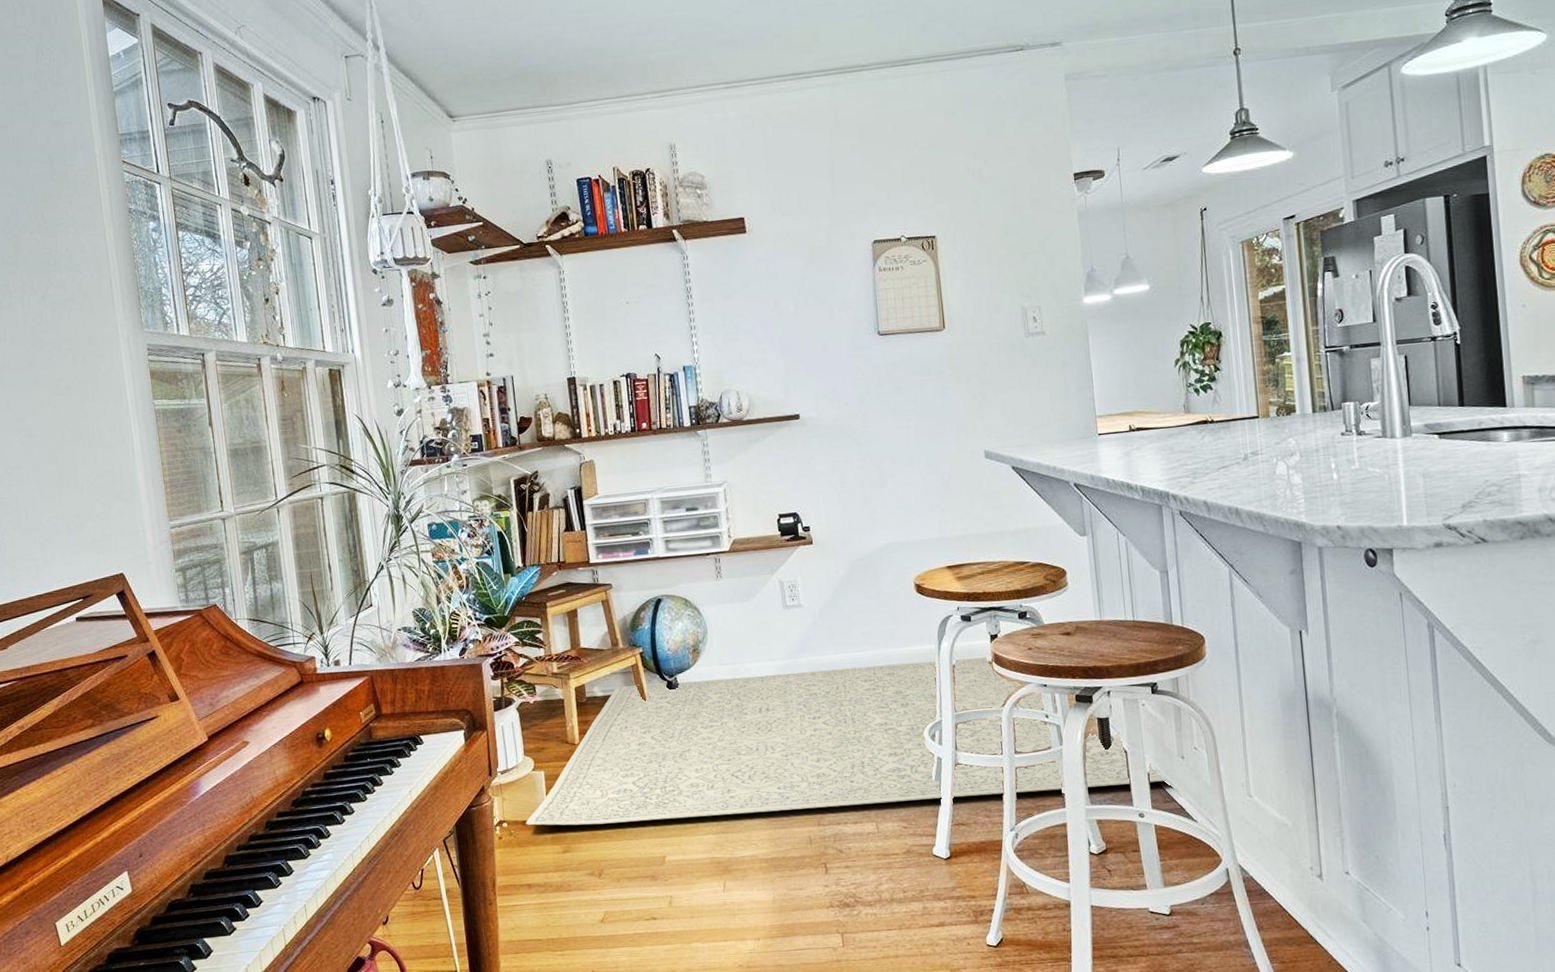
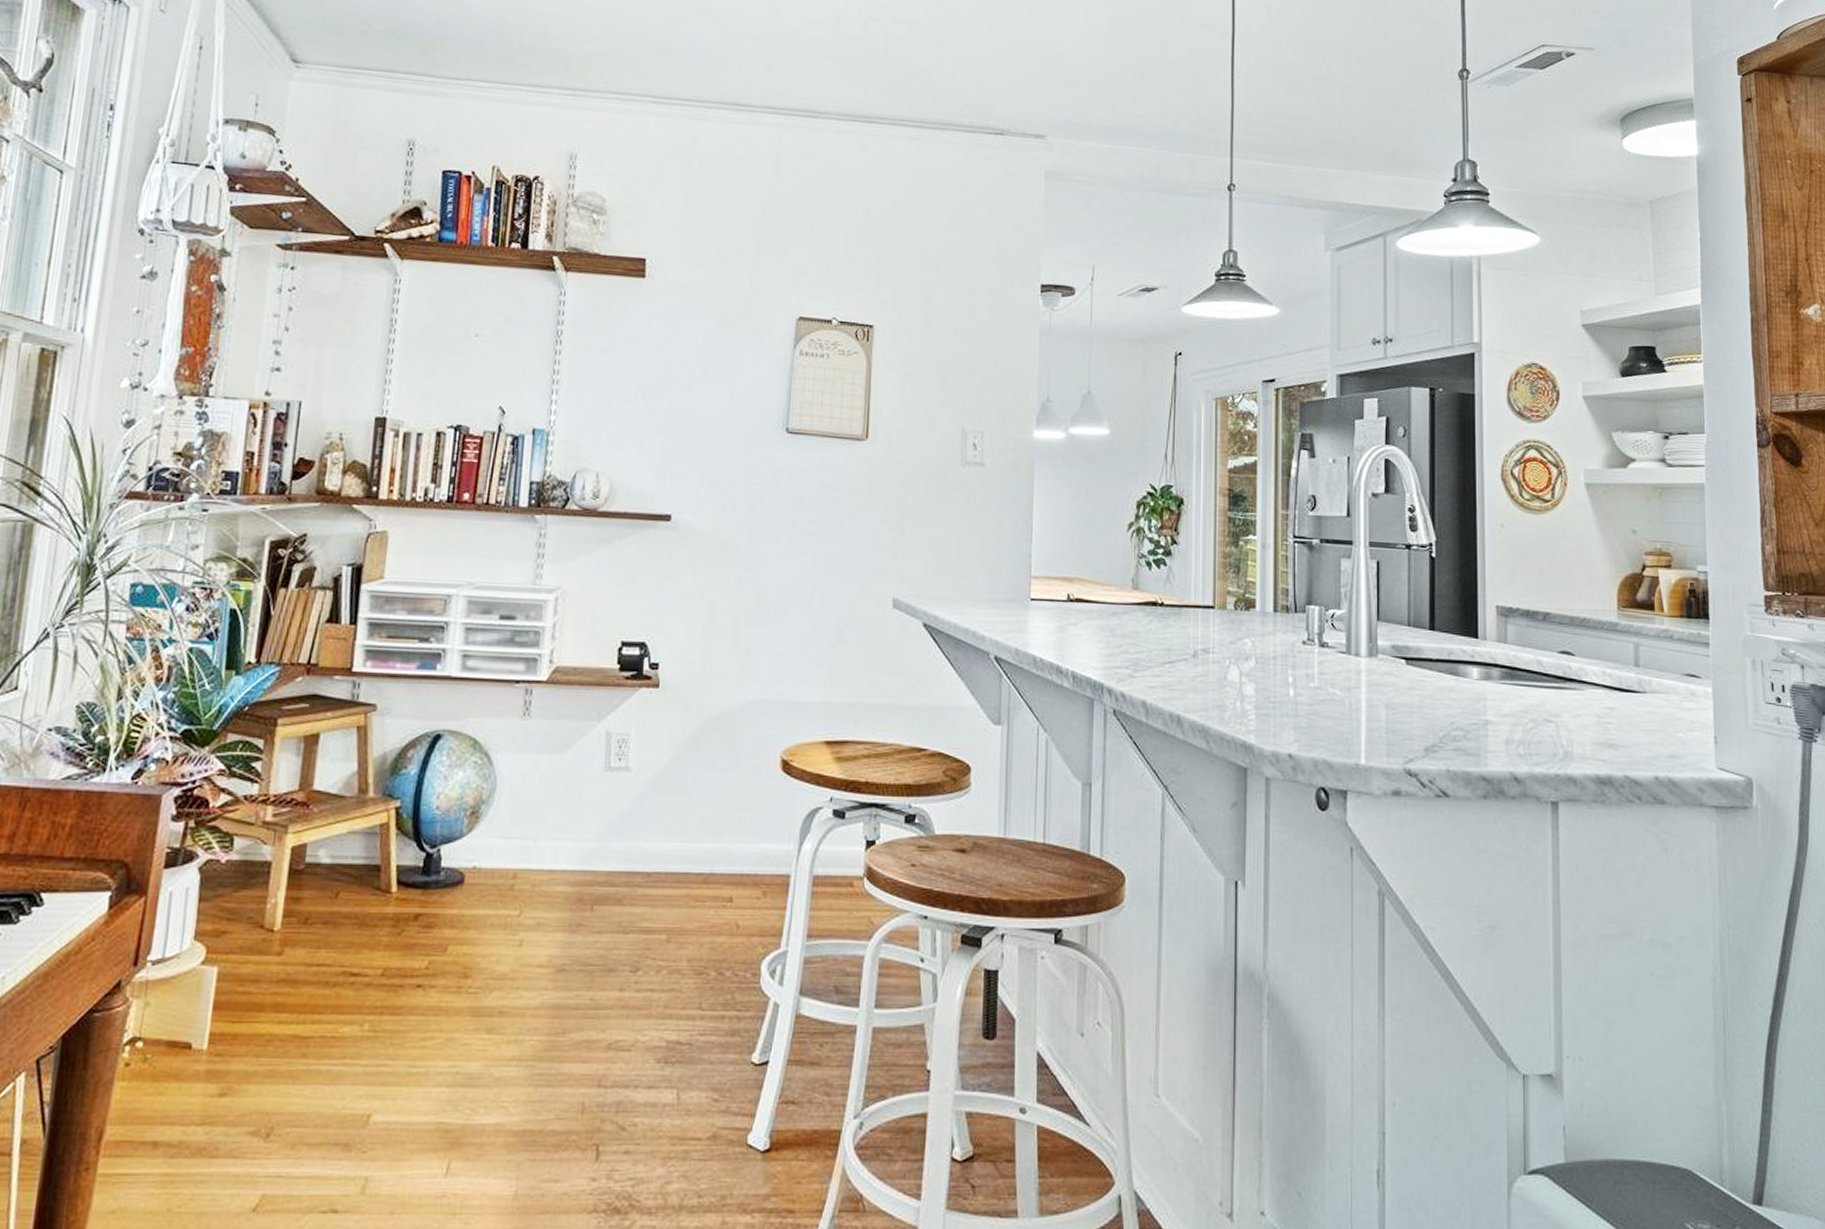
rug: present [526,657,1166,826] -> none [172,852,1058,1065]

